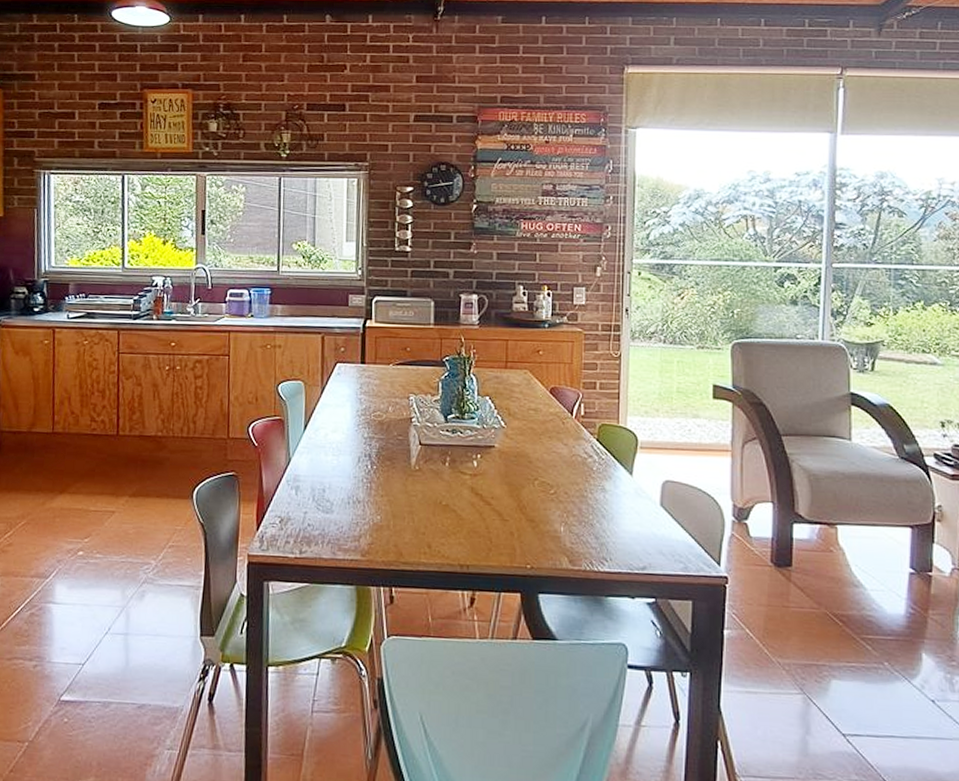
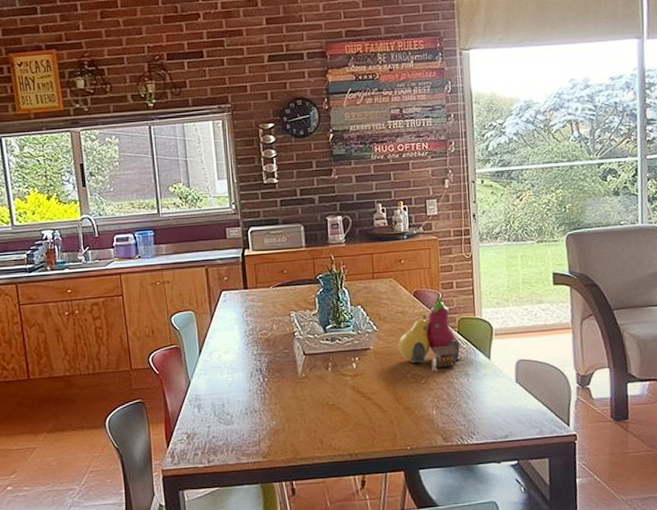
fruit: none [528,397,599,482] -> present [399,297,462,372]

